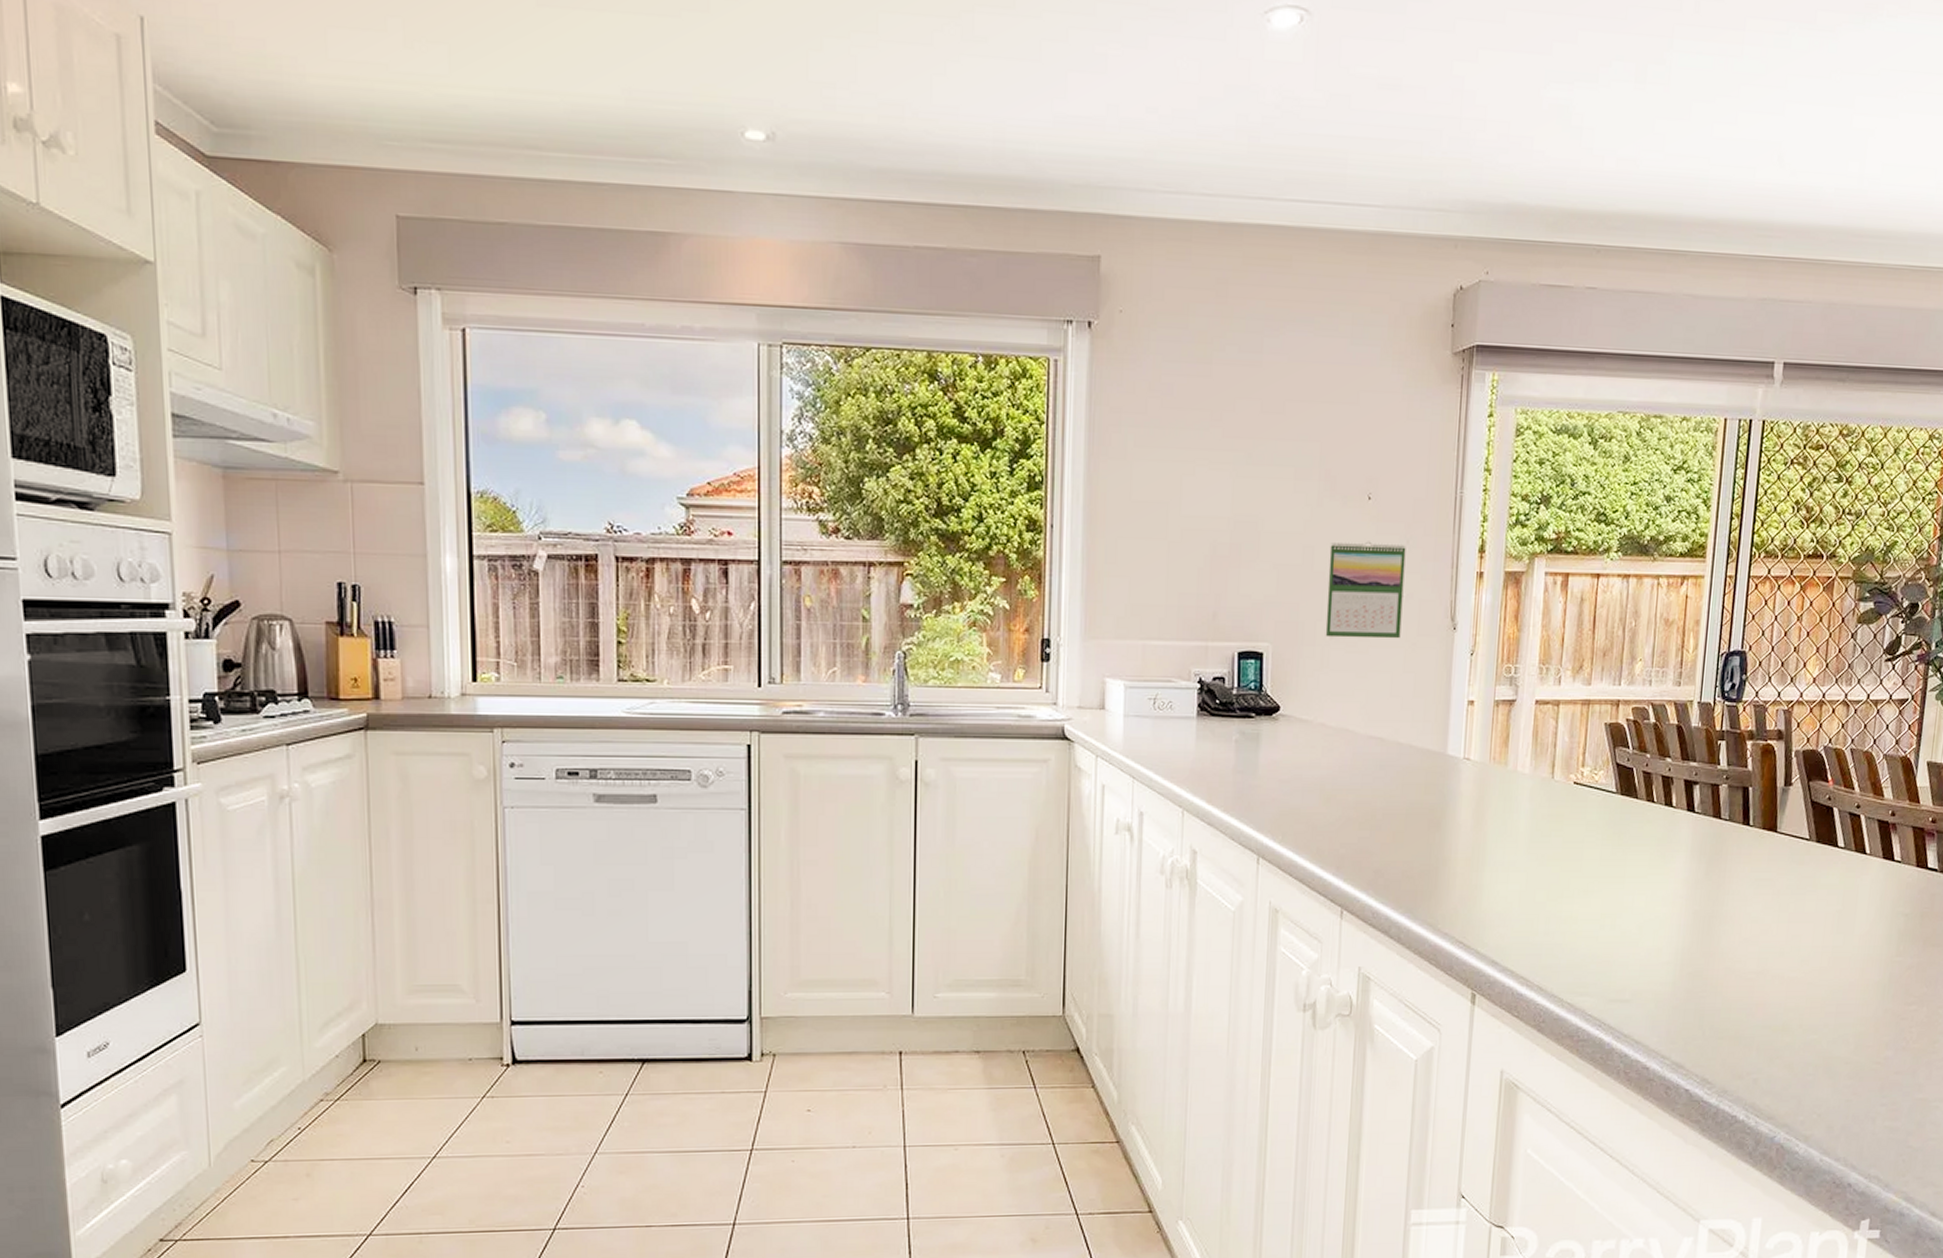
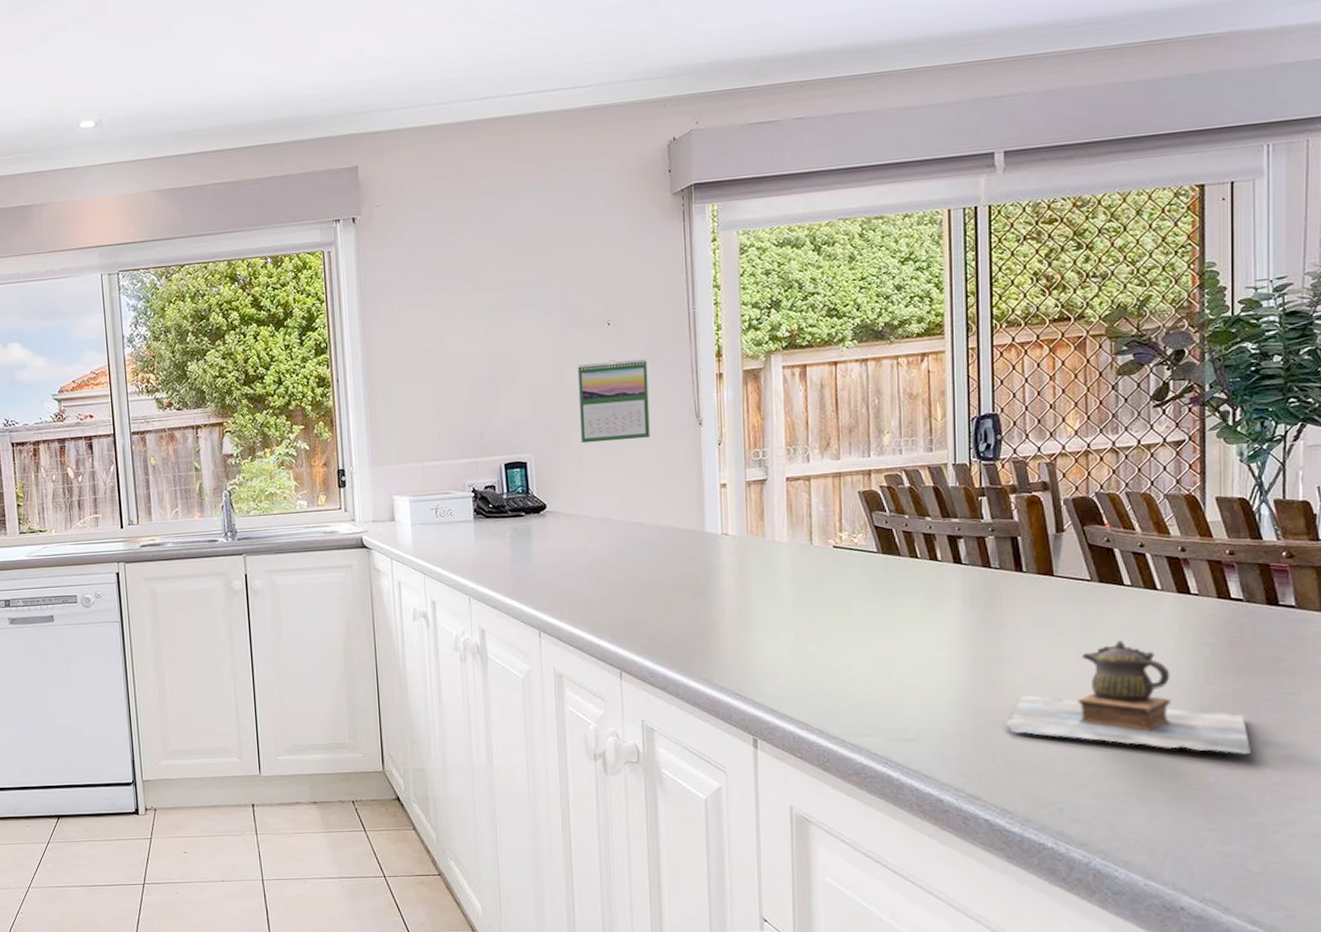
teapot: none [1715,905,1926,1028] -> present [1005,640,1250,754]

